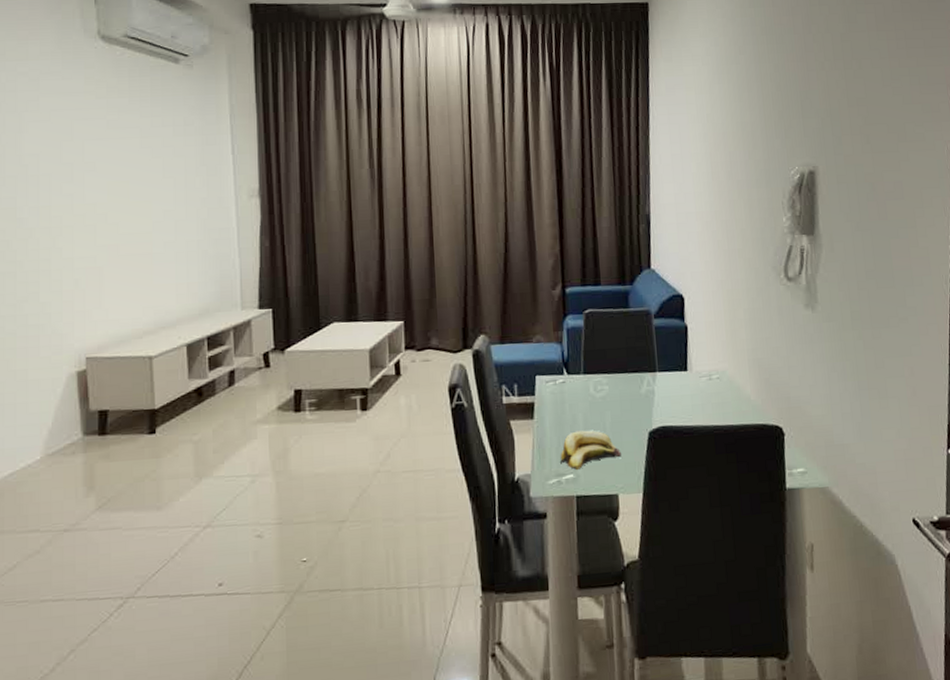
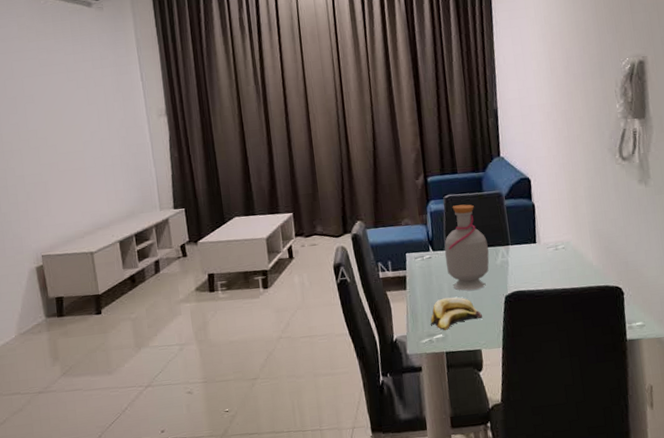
bottle: none [581,321,633,424] -> present [444,204,489,291]

